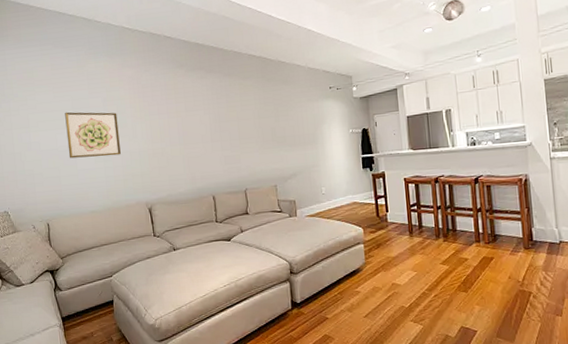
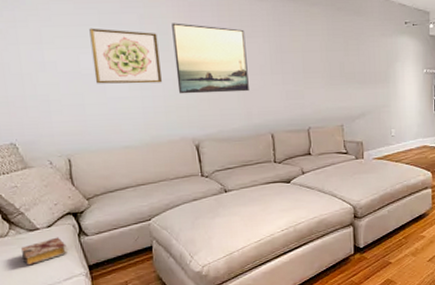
book: none [9,292,46,317] -> present [20,237,68,266]
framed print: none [128,102,193,164] -> present [172,23,249,94]

